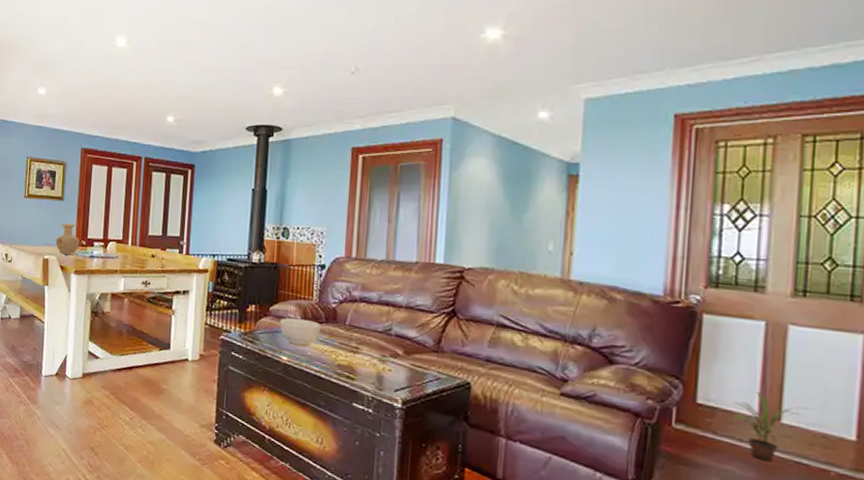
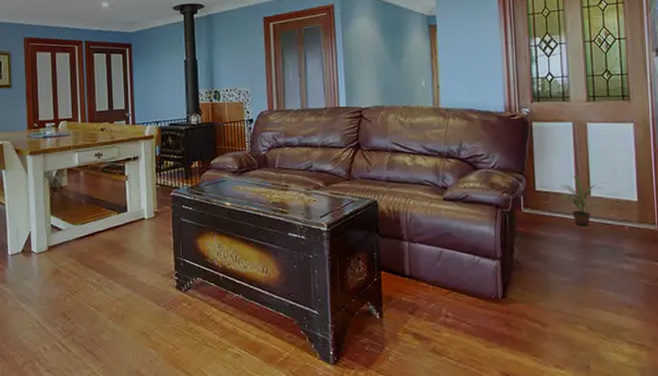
vase: present [55,223,79,255] -> none [8,109,31,139]
bowl: present [279,317,322,346] -> none [220,167,256,191]

